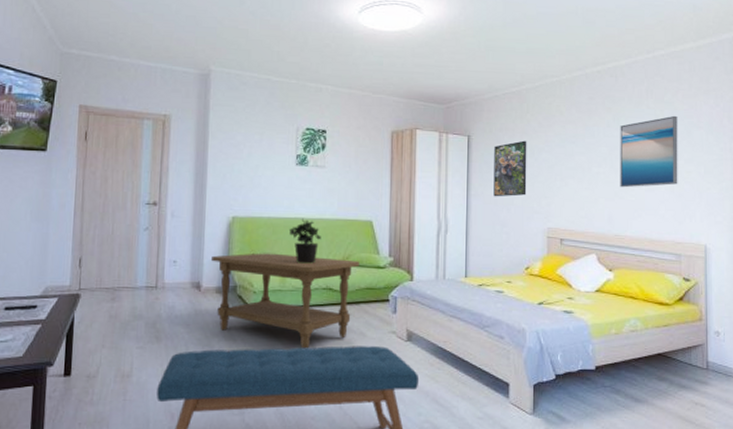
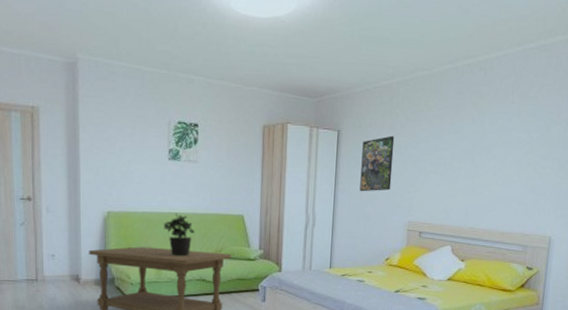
wall art: present [620,115,678,188] -> none [478,111,540,183]

